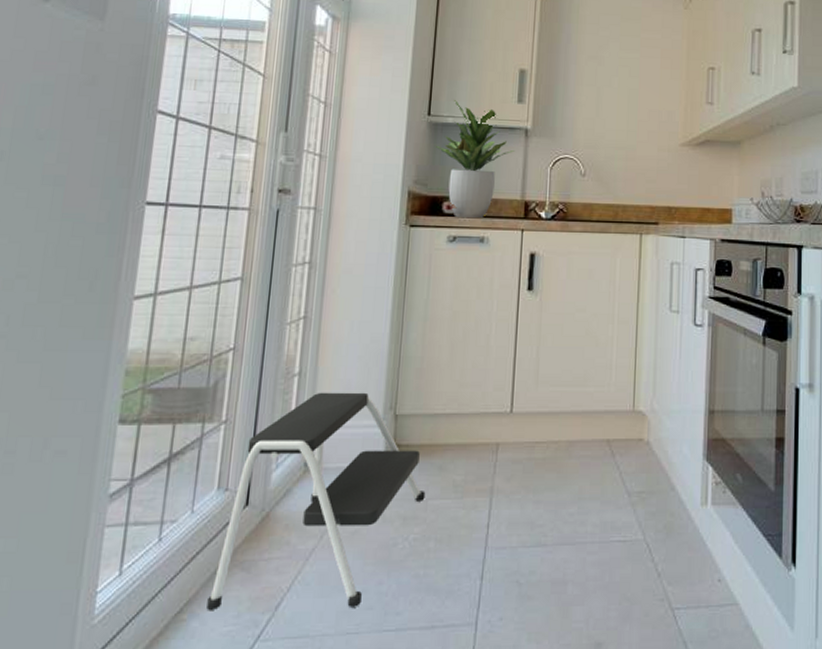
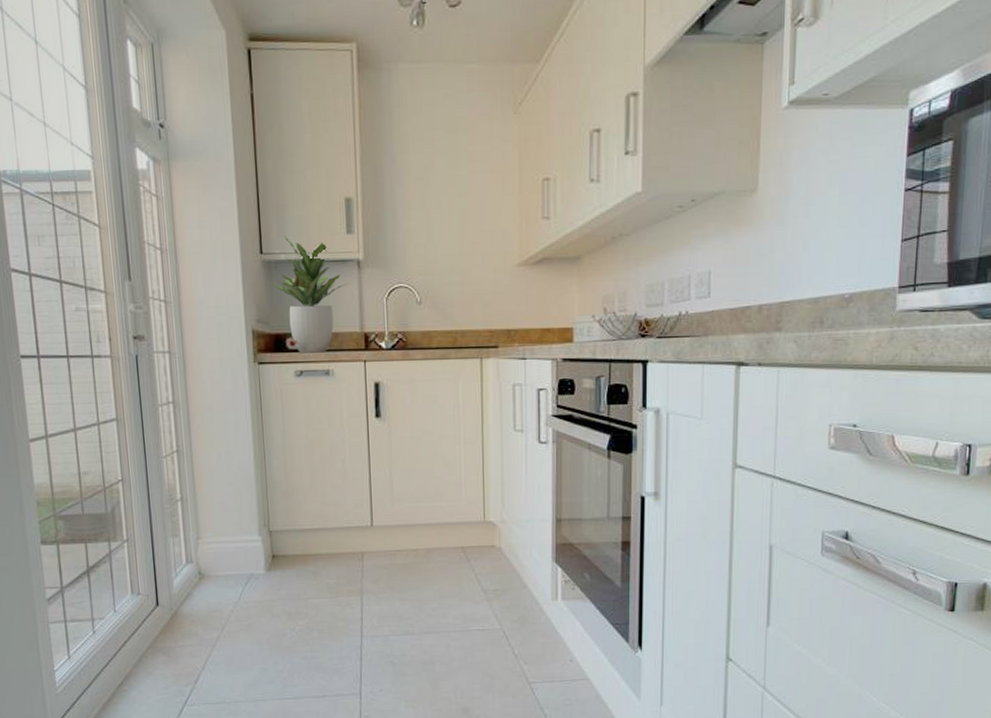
step stool: present [206,392,426,610] -> none [140,513,305,683]

